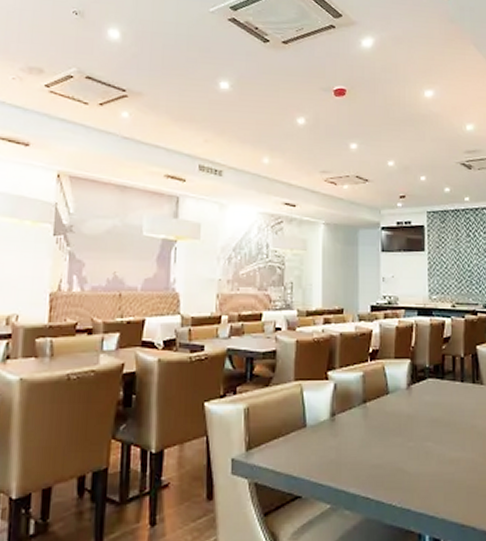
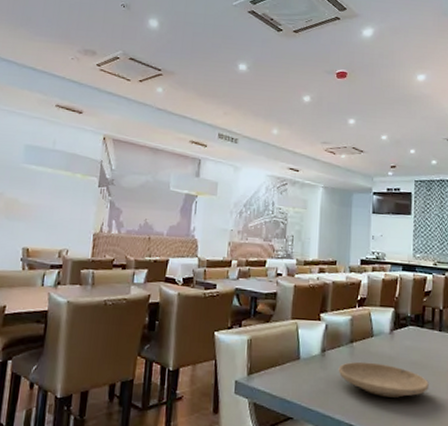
plate: none [351,423,453,462] -> present [338,361,429,398]

